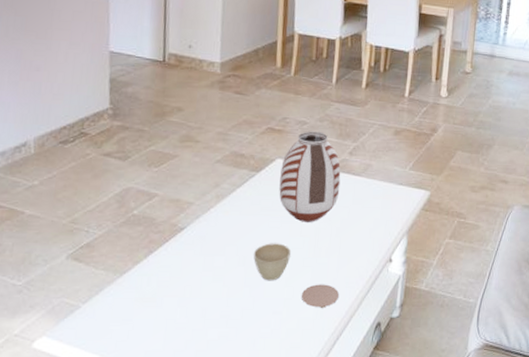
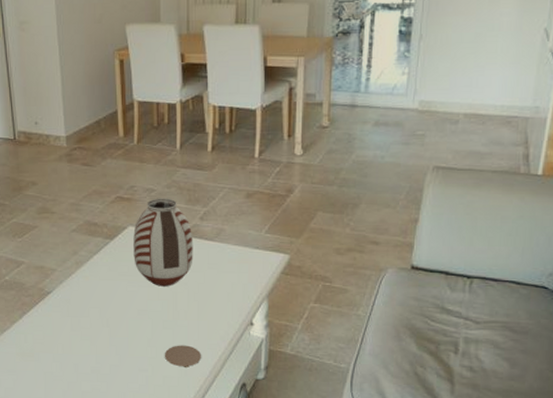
cup: present [254,243,291,281] -> none [116,306,150,341]

